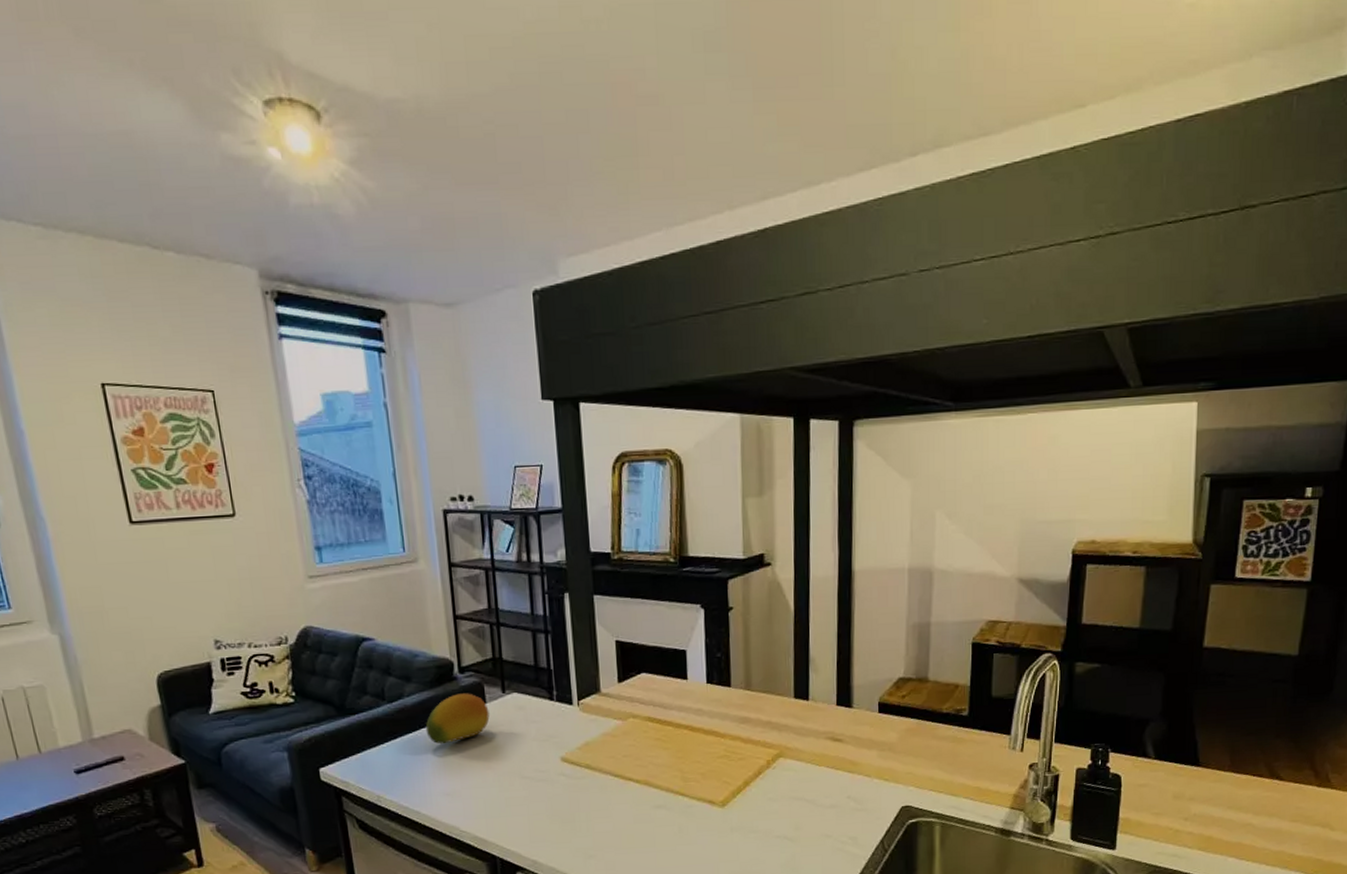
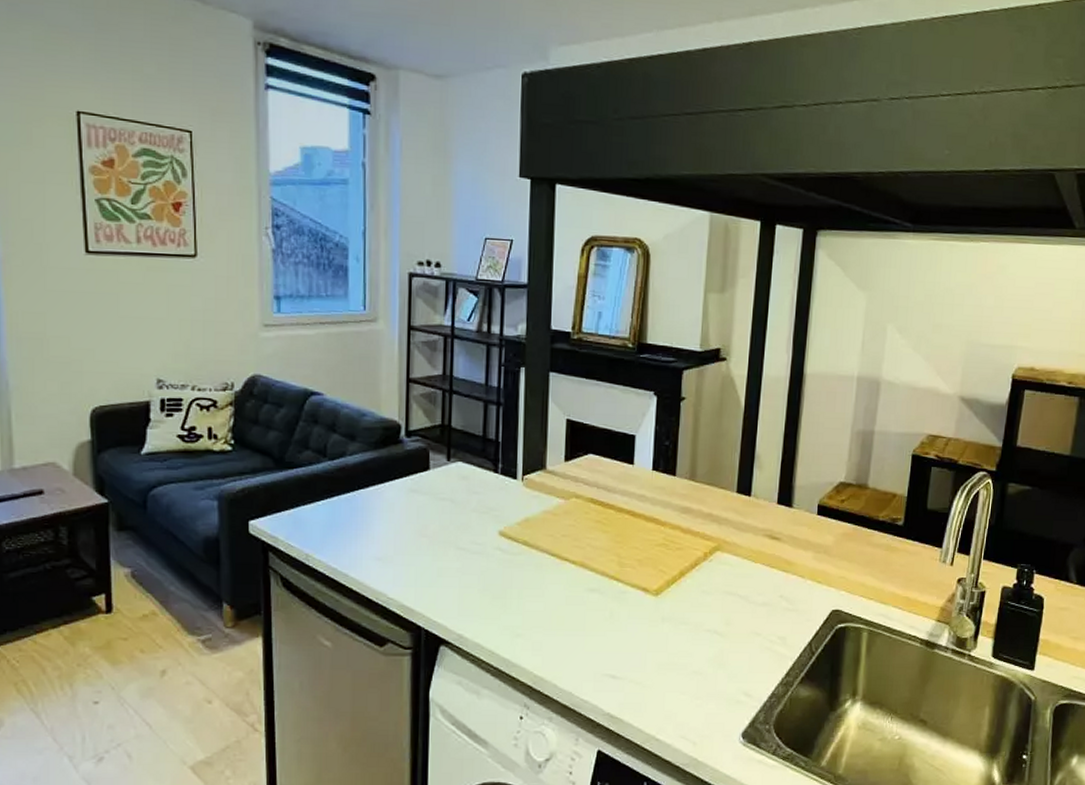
fruit: present [425,693,490,745] -> none [364,457,432,507]

